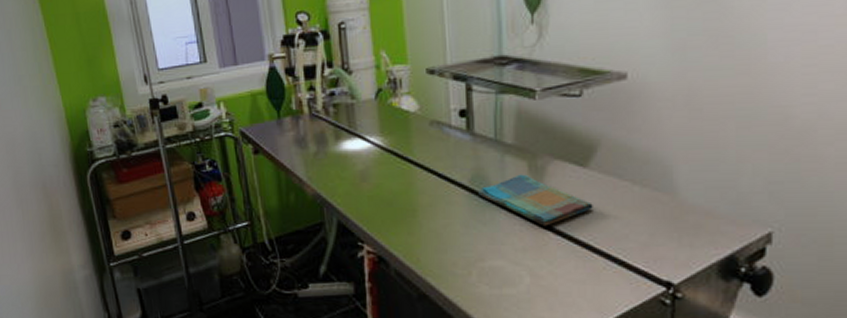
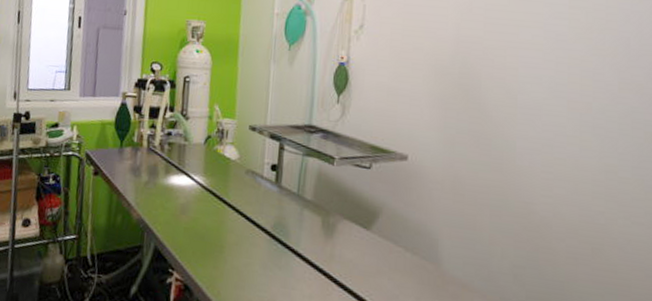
dish towel: present [478,174,593,226] -> none [278,227,372,278]

